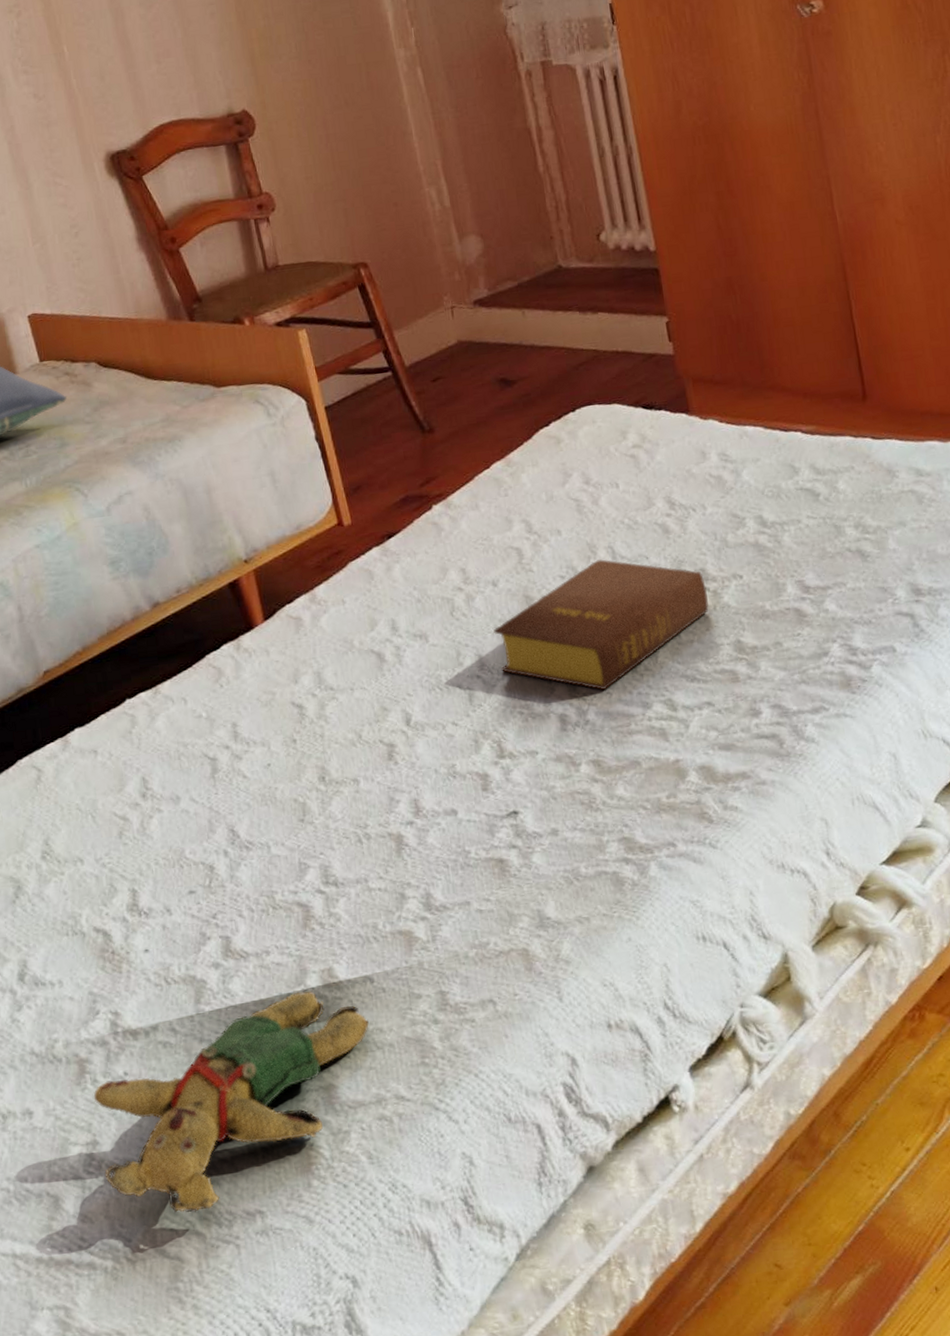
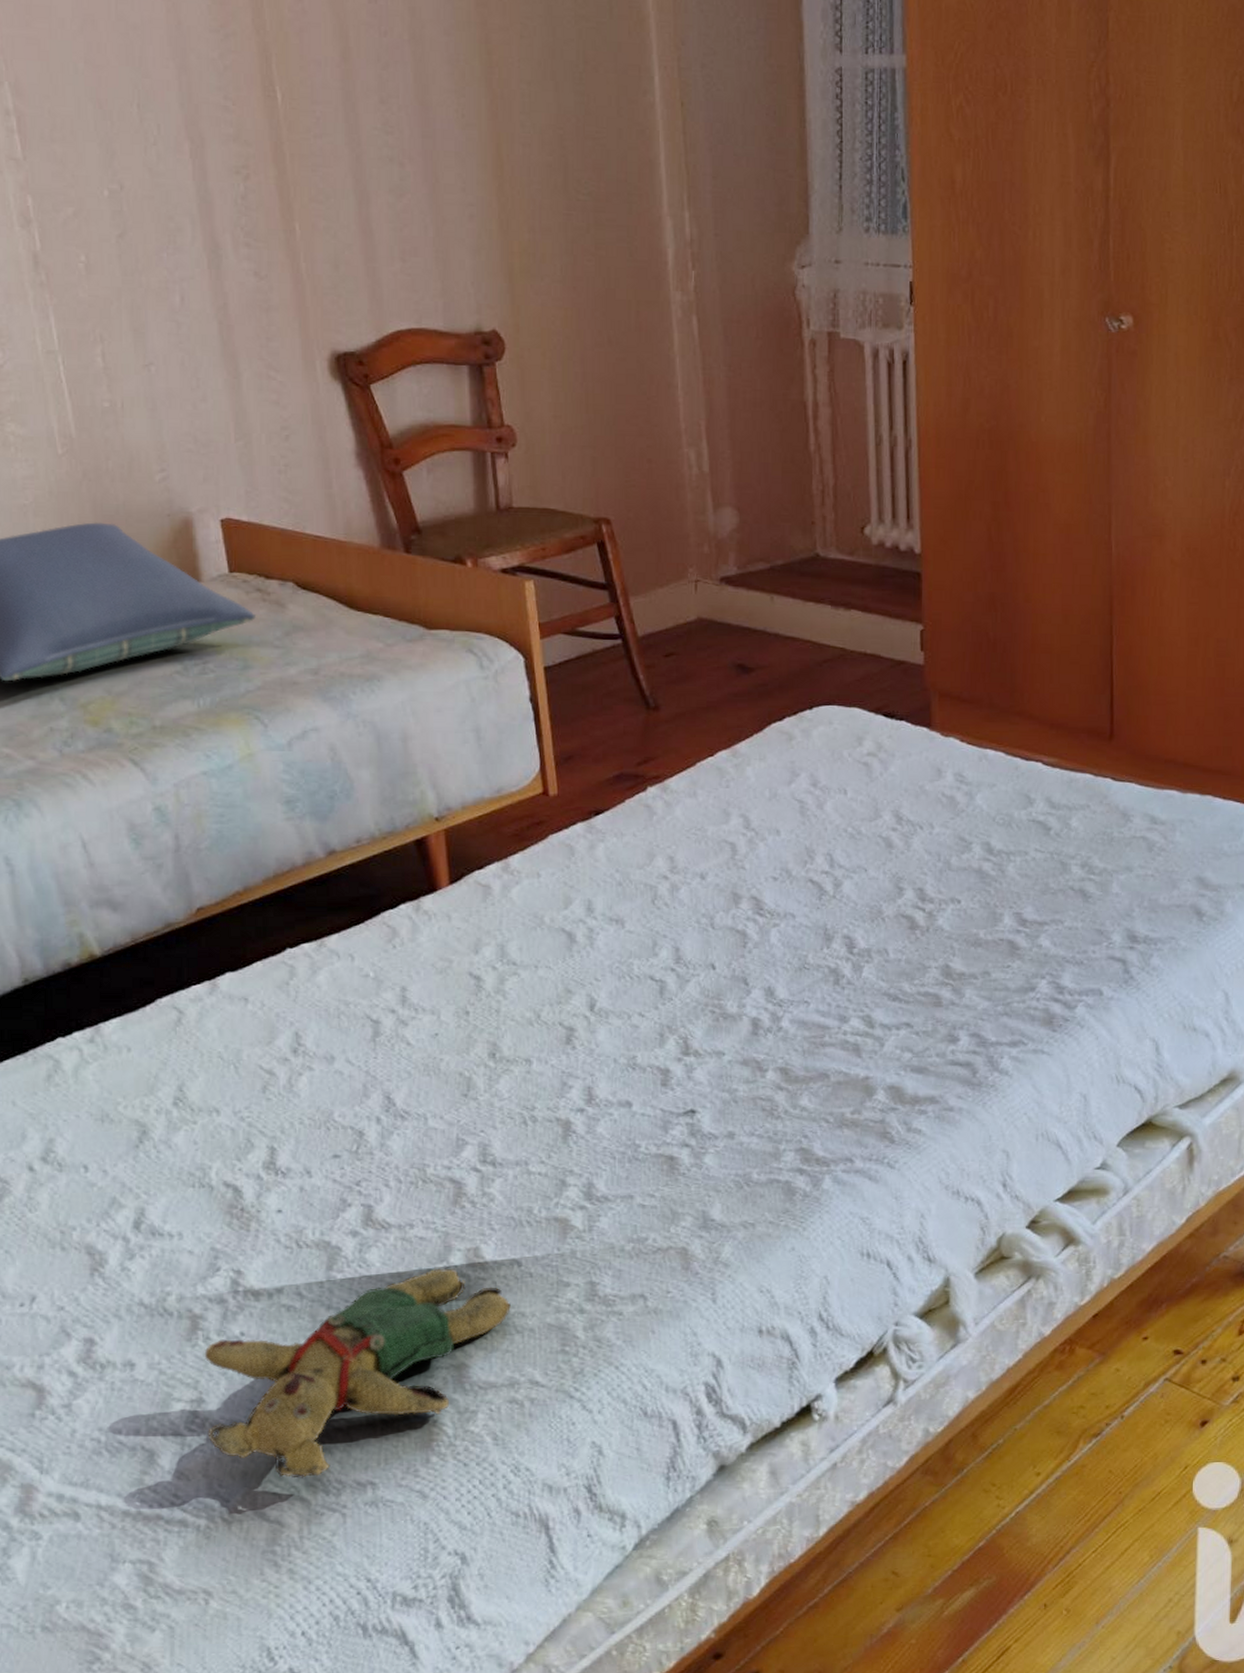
bible: present [493,559,709,691] -> none [695,866,922,999]

